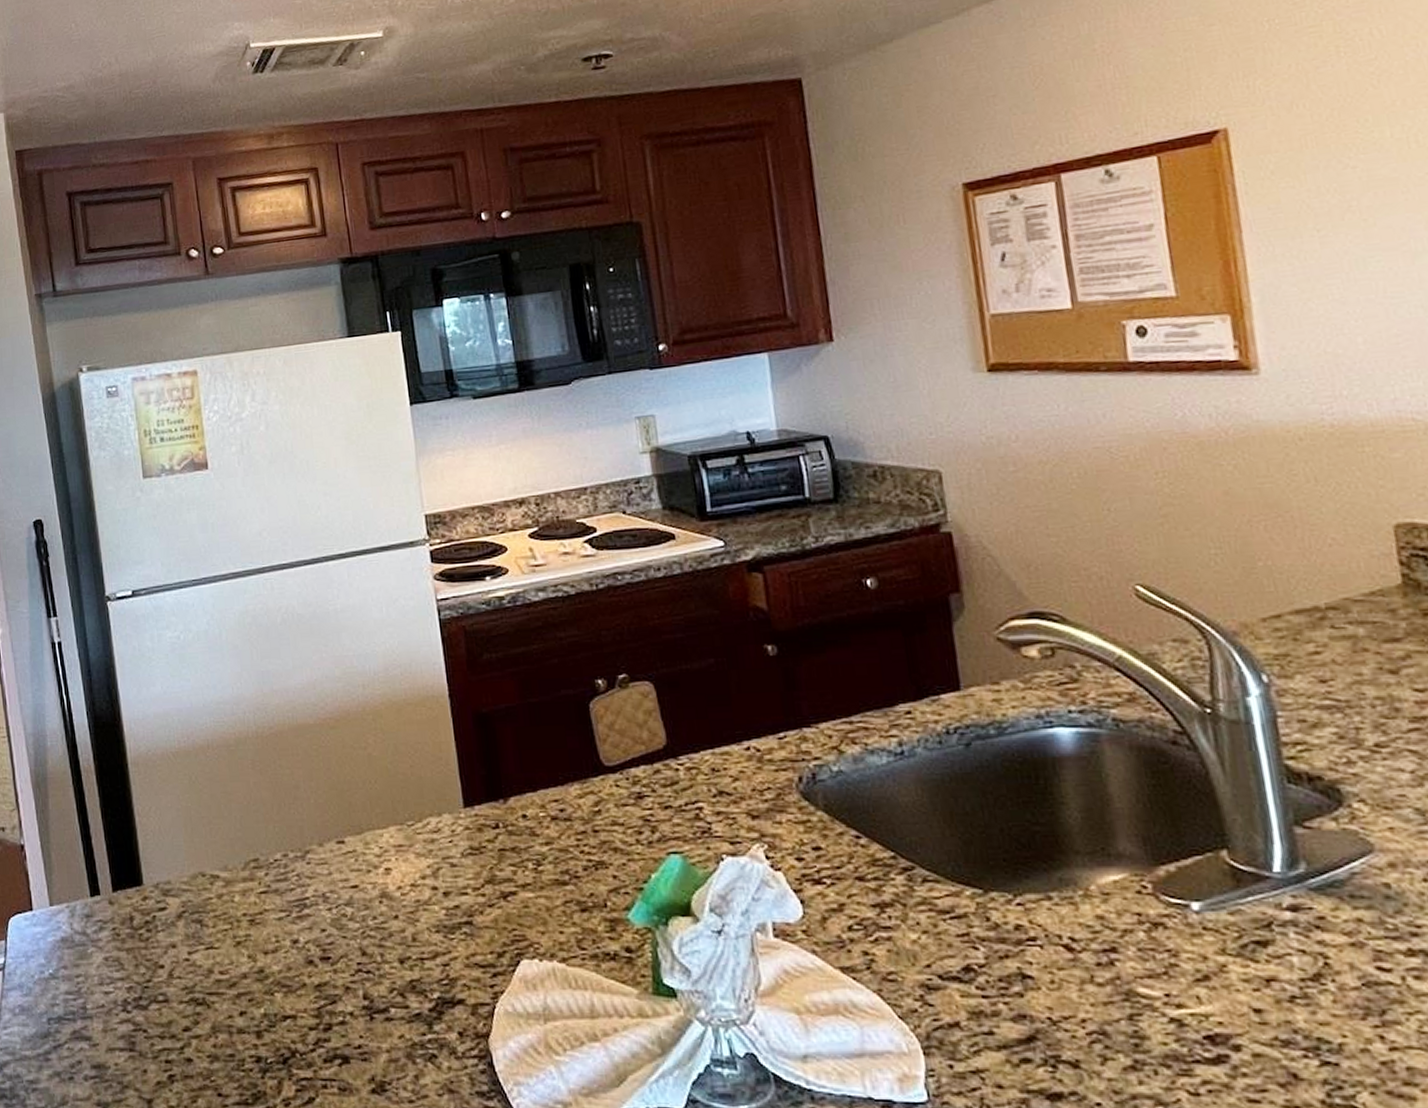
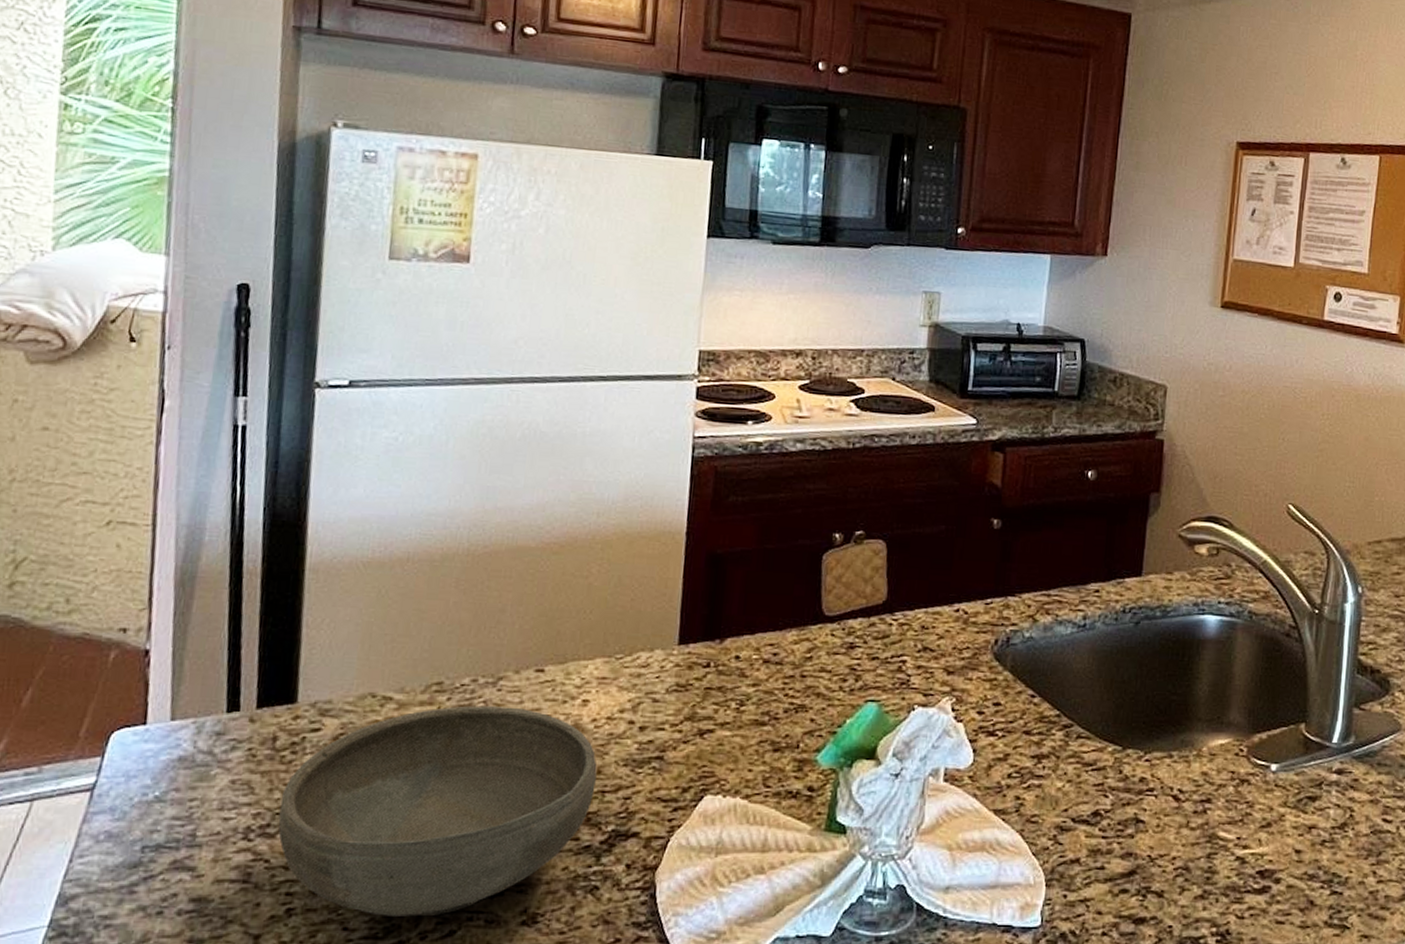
bowl: none [146,879,414,1084] -> present [278,705,597,917]

